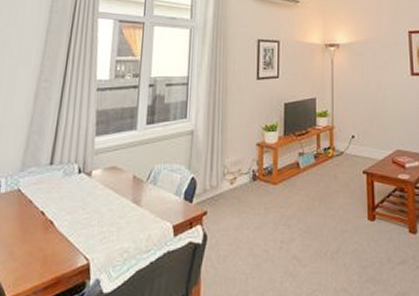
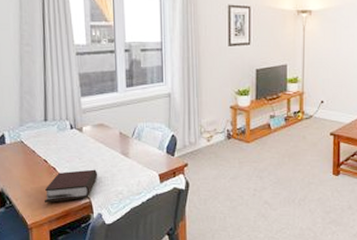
bible: none [33,222,103,267] -> present [45,169,98,203]

